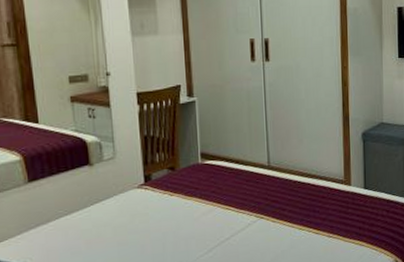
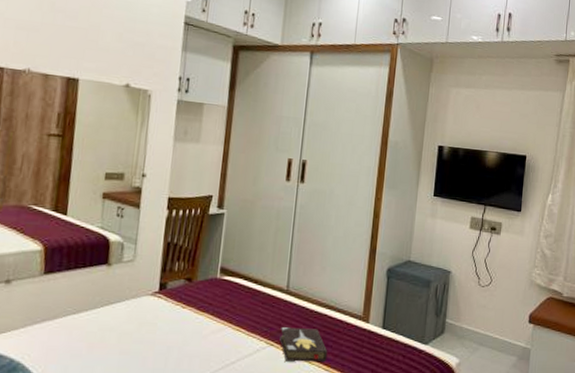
hardback book: none [268,197,316,231] -> present [280,327,328,362]

